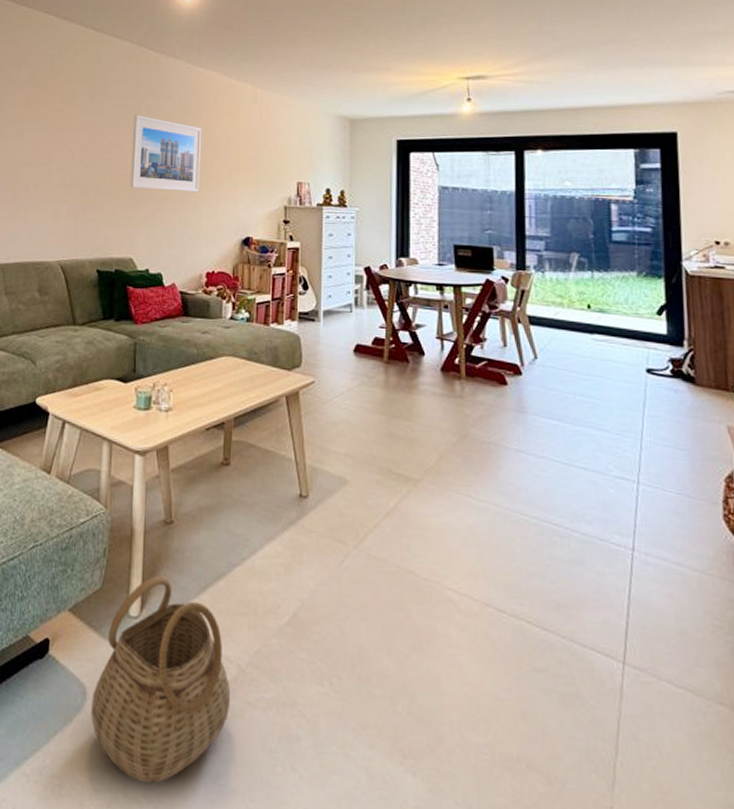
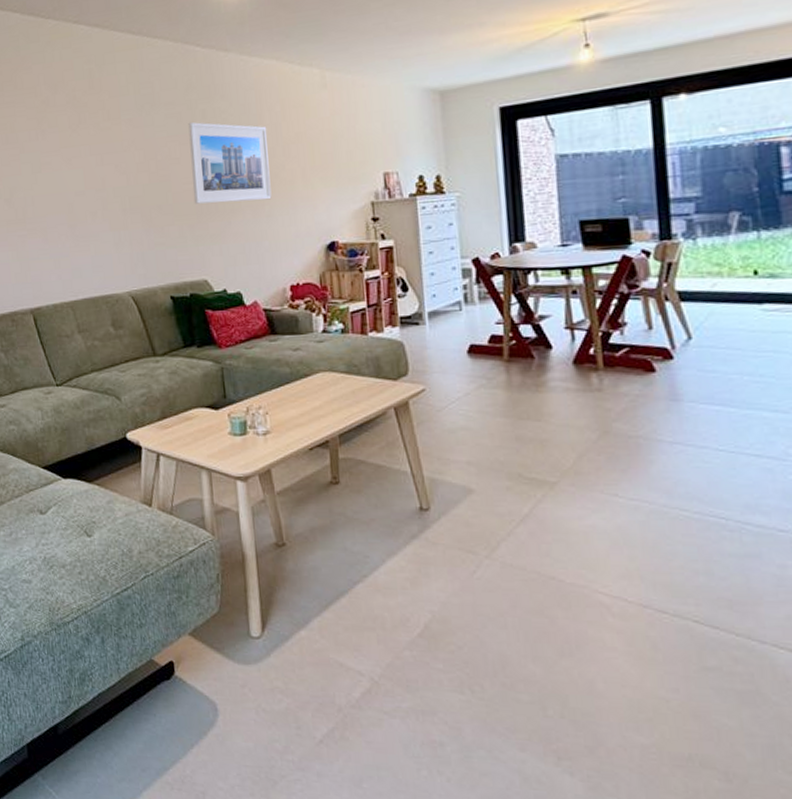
basket: present [91,575,231,784] -> none [223,596,367,789]

